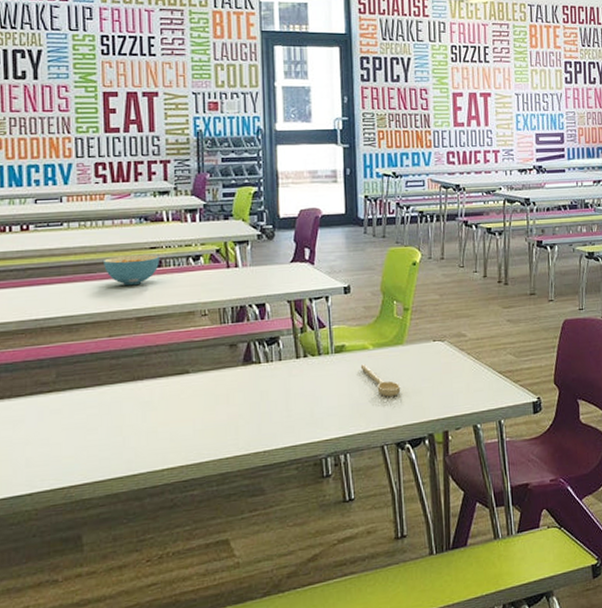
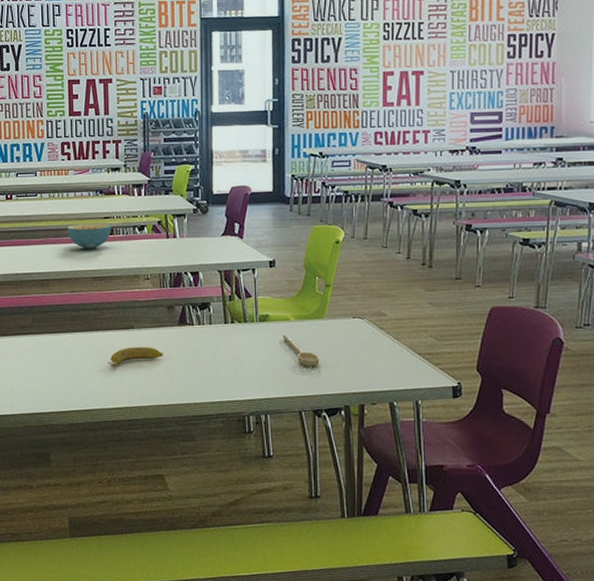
banana: none [156,392,225,420] -> present [107,347,163,367]

